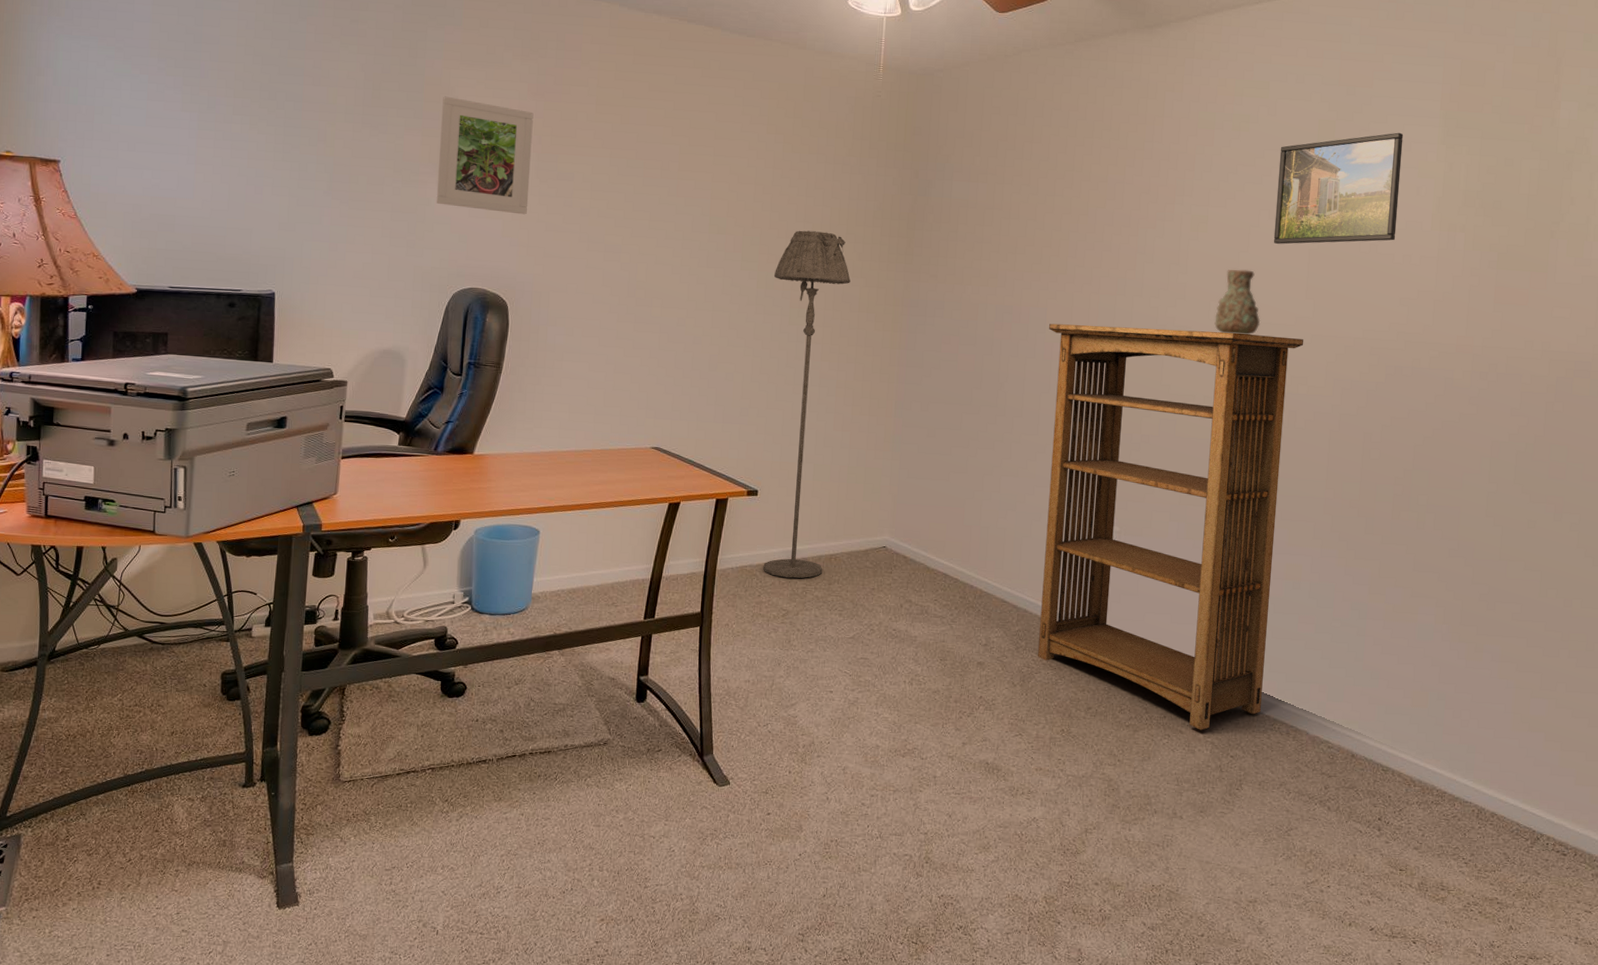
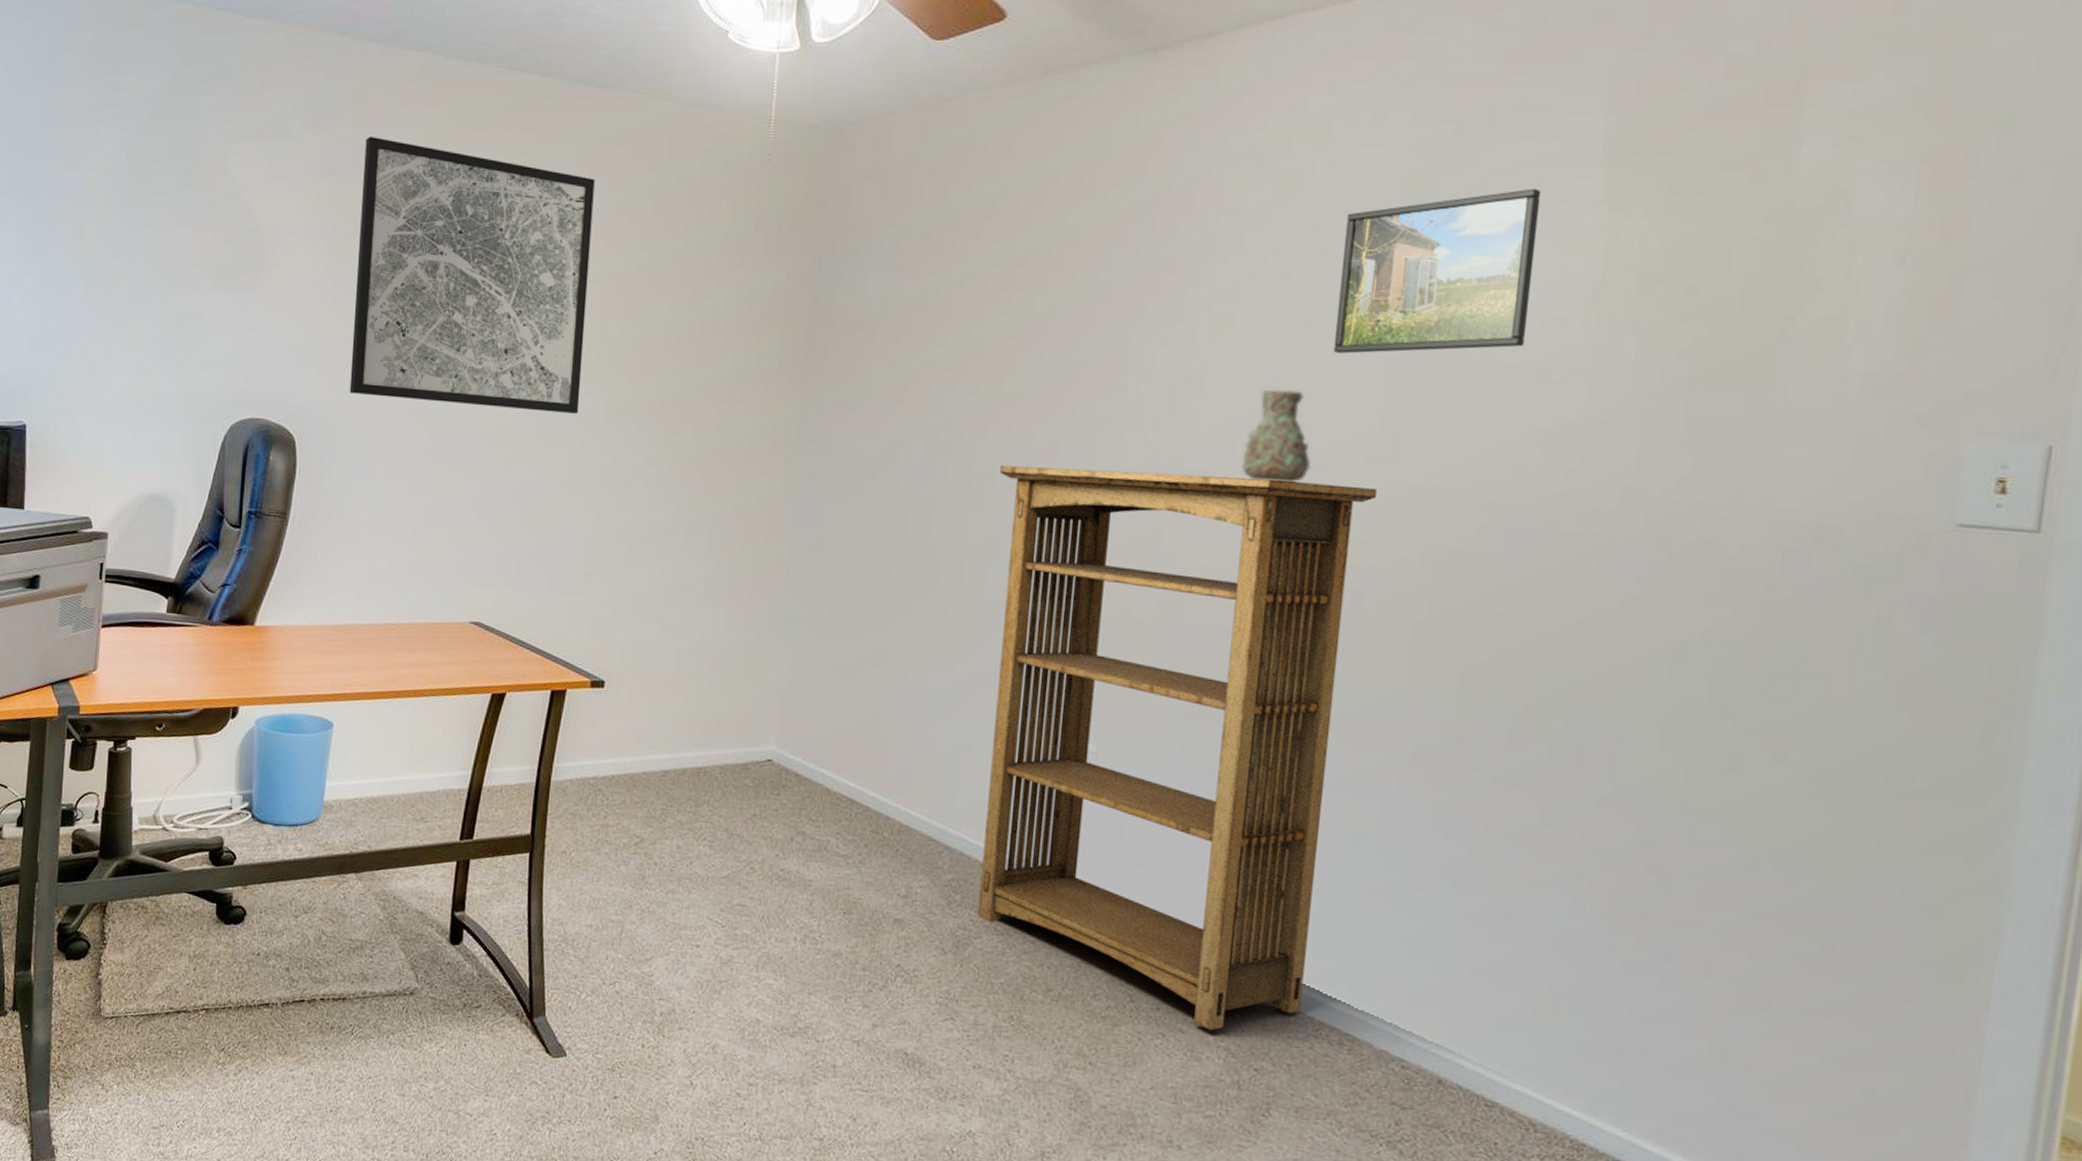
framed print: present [436,96,534,215] -> none [210,178,327,326]
wall art: none [552,67,748,285] -> present [349,137,595,414]
floor lamp: present [763,230,851,579] -> none [610,341,728,797]

